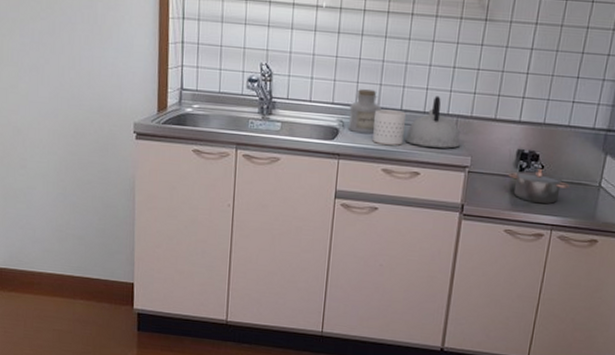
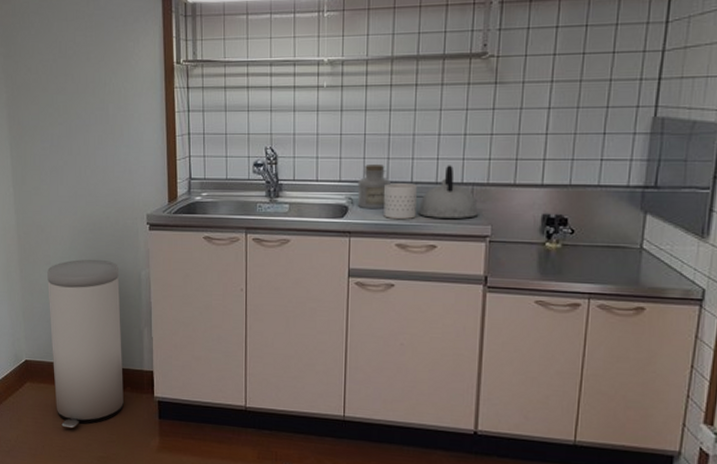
pedal bin: none [23,165,102,339] -> present [47,259,124,429]
cooking pot: present [508,168,570,205] -> none [534,232,606,271]

